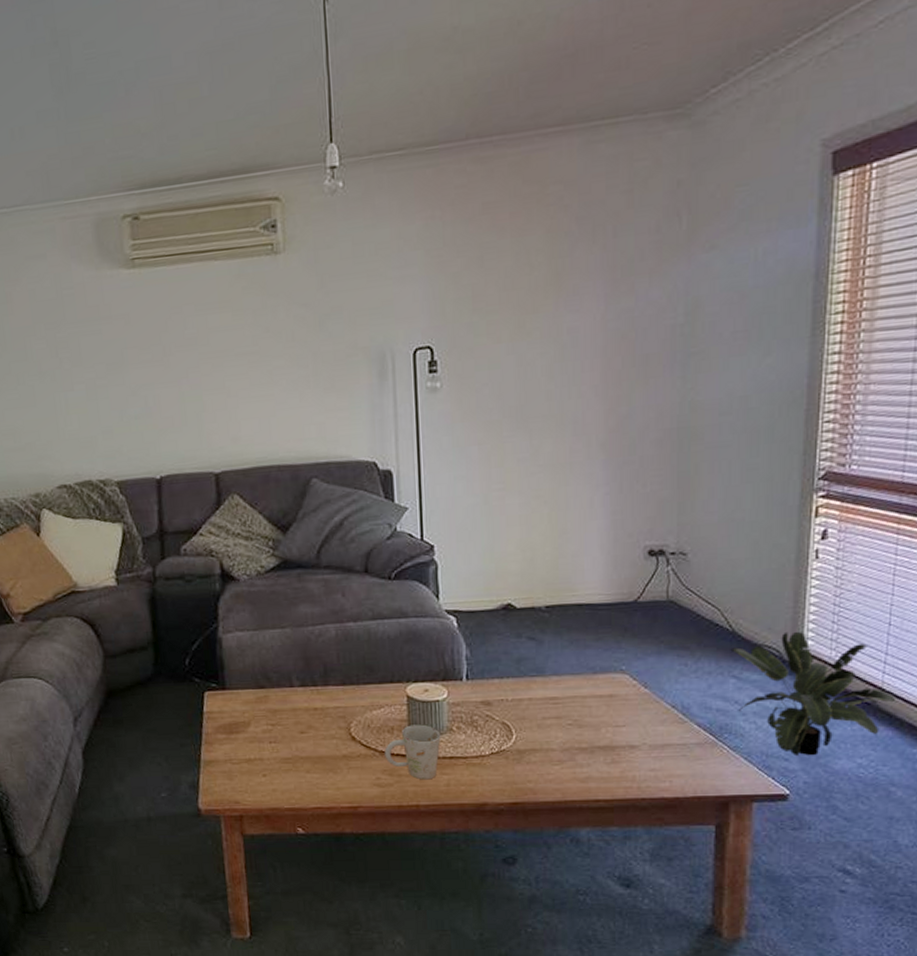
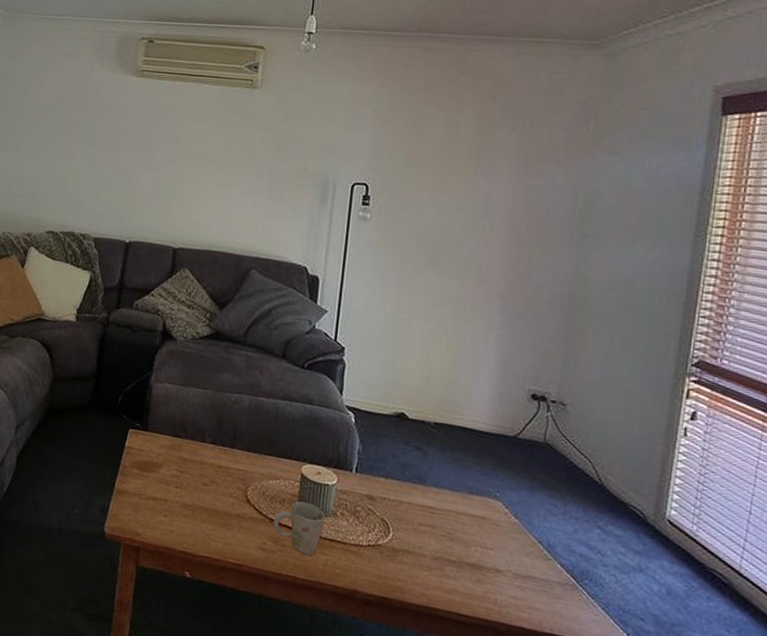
potted plant: present [730,631,896,757] -> none [597,496,753,622]

